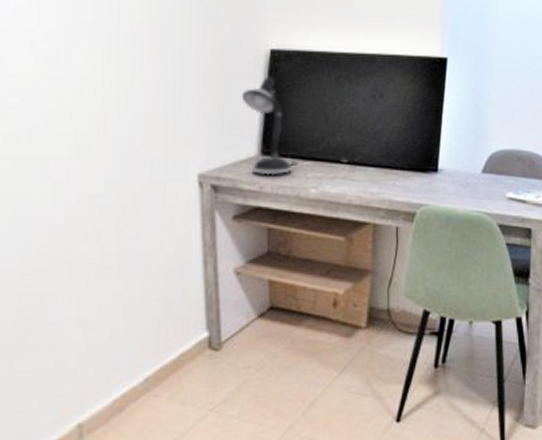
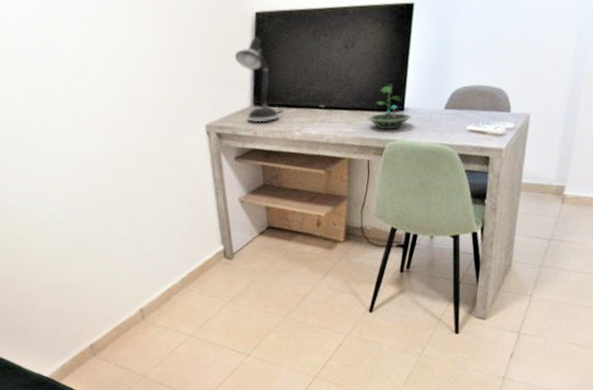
terrarium: none [396,141,447,193] -> present [367,84,412,130]

